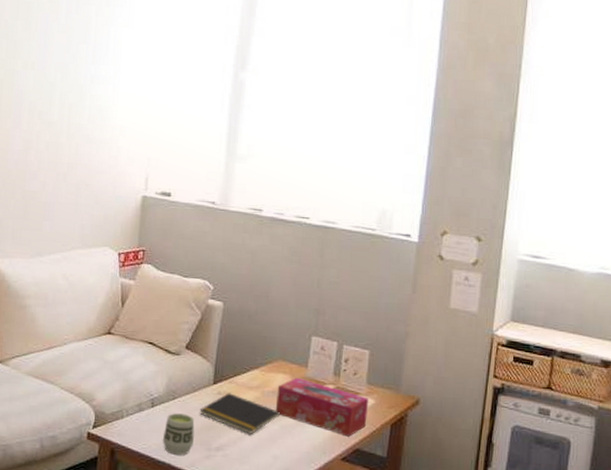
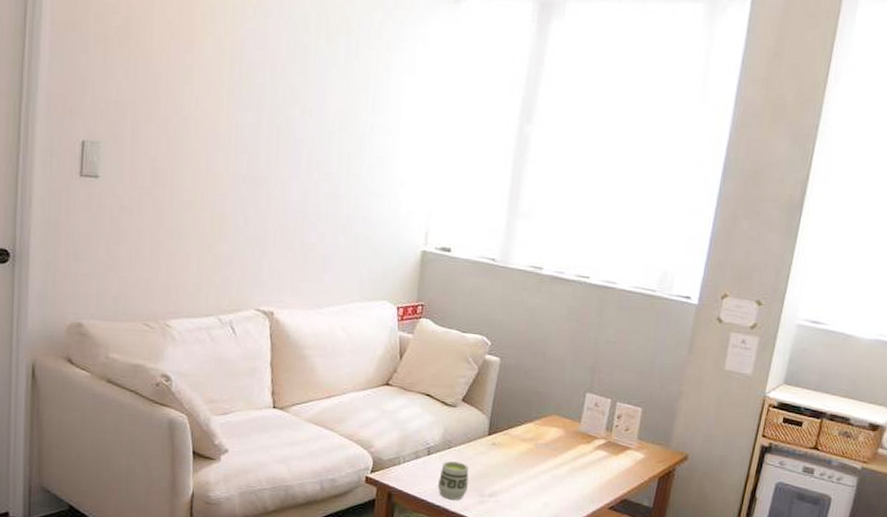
notepad: present [199,393,280,434] -> none [474,444,552,483]
tissue box: present [275,377,369,437] -> none [547,431,639,488]

